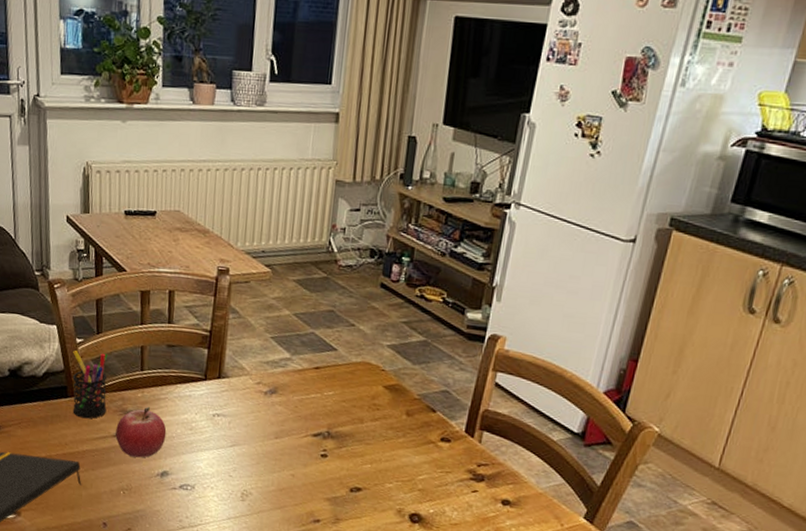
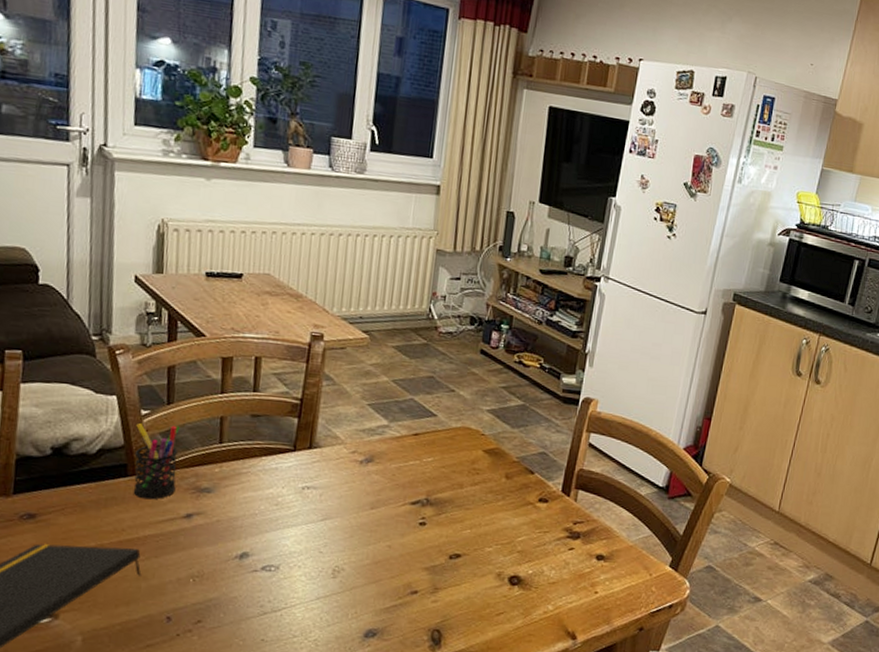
fruit: present [115,406,167,458] -> none [186,482,248,540]

